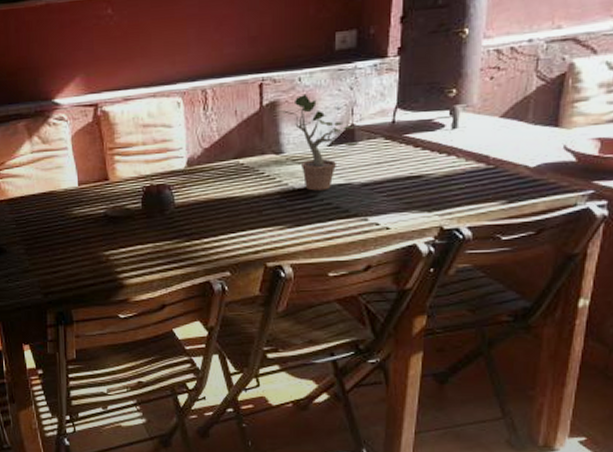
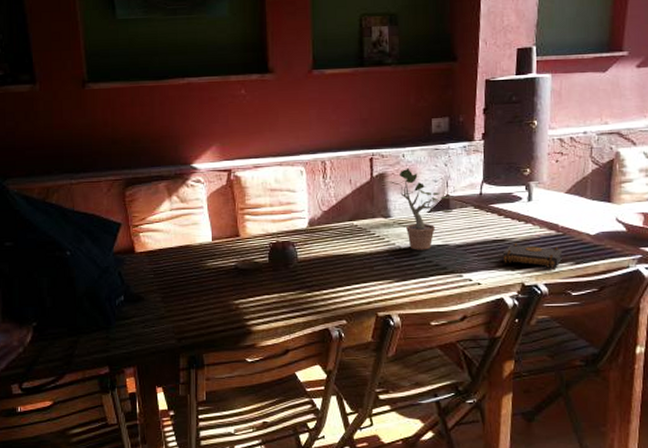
book: none [417,179,493,208] -> present [502,243,563,268]

